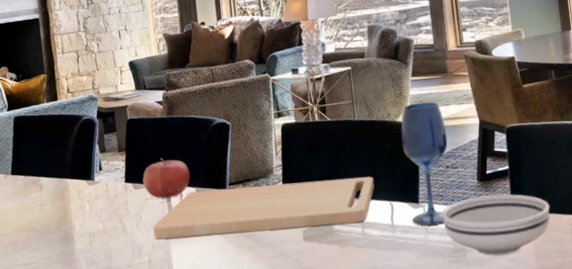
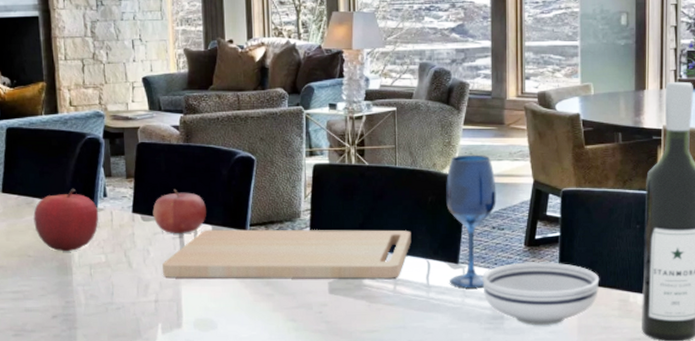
fruit: none [39,165,96,224] -> present [33,188,99,252]

